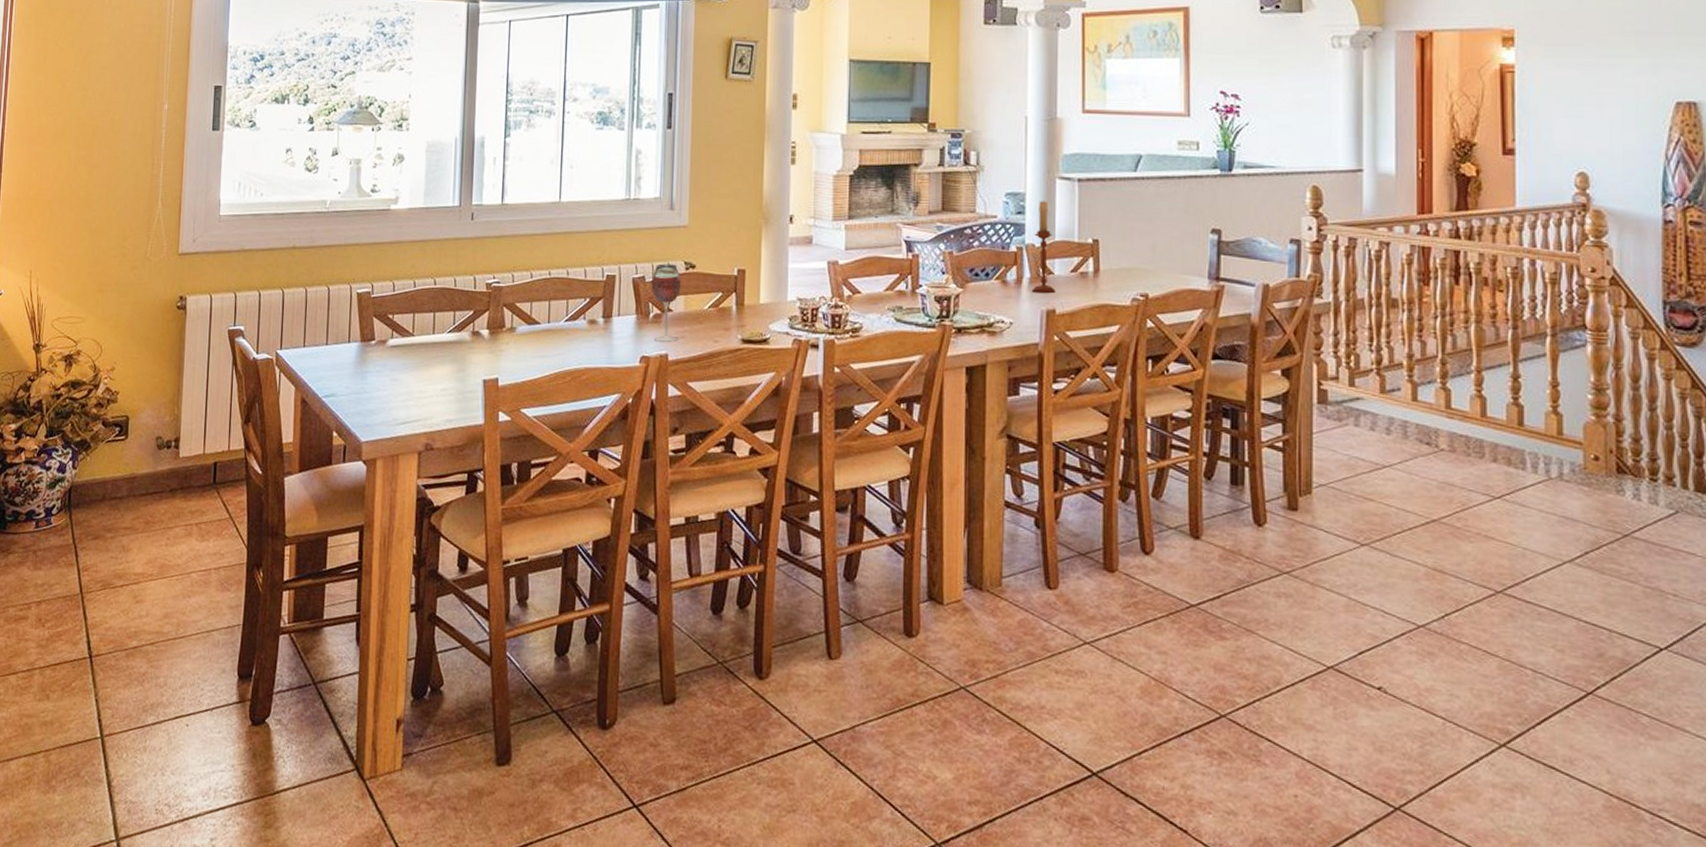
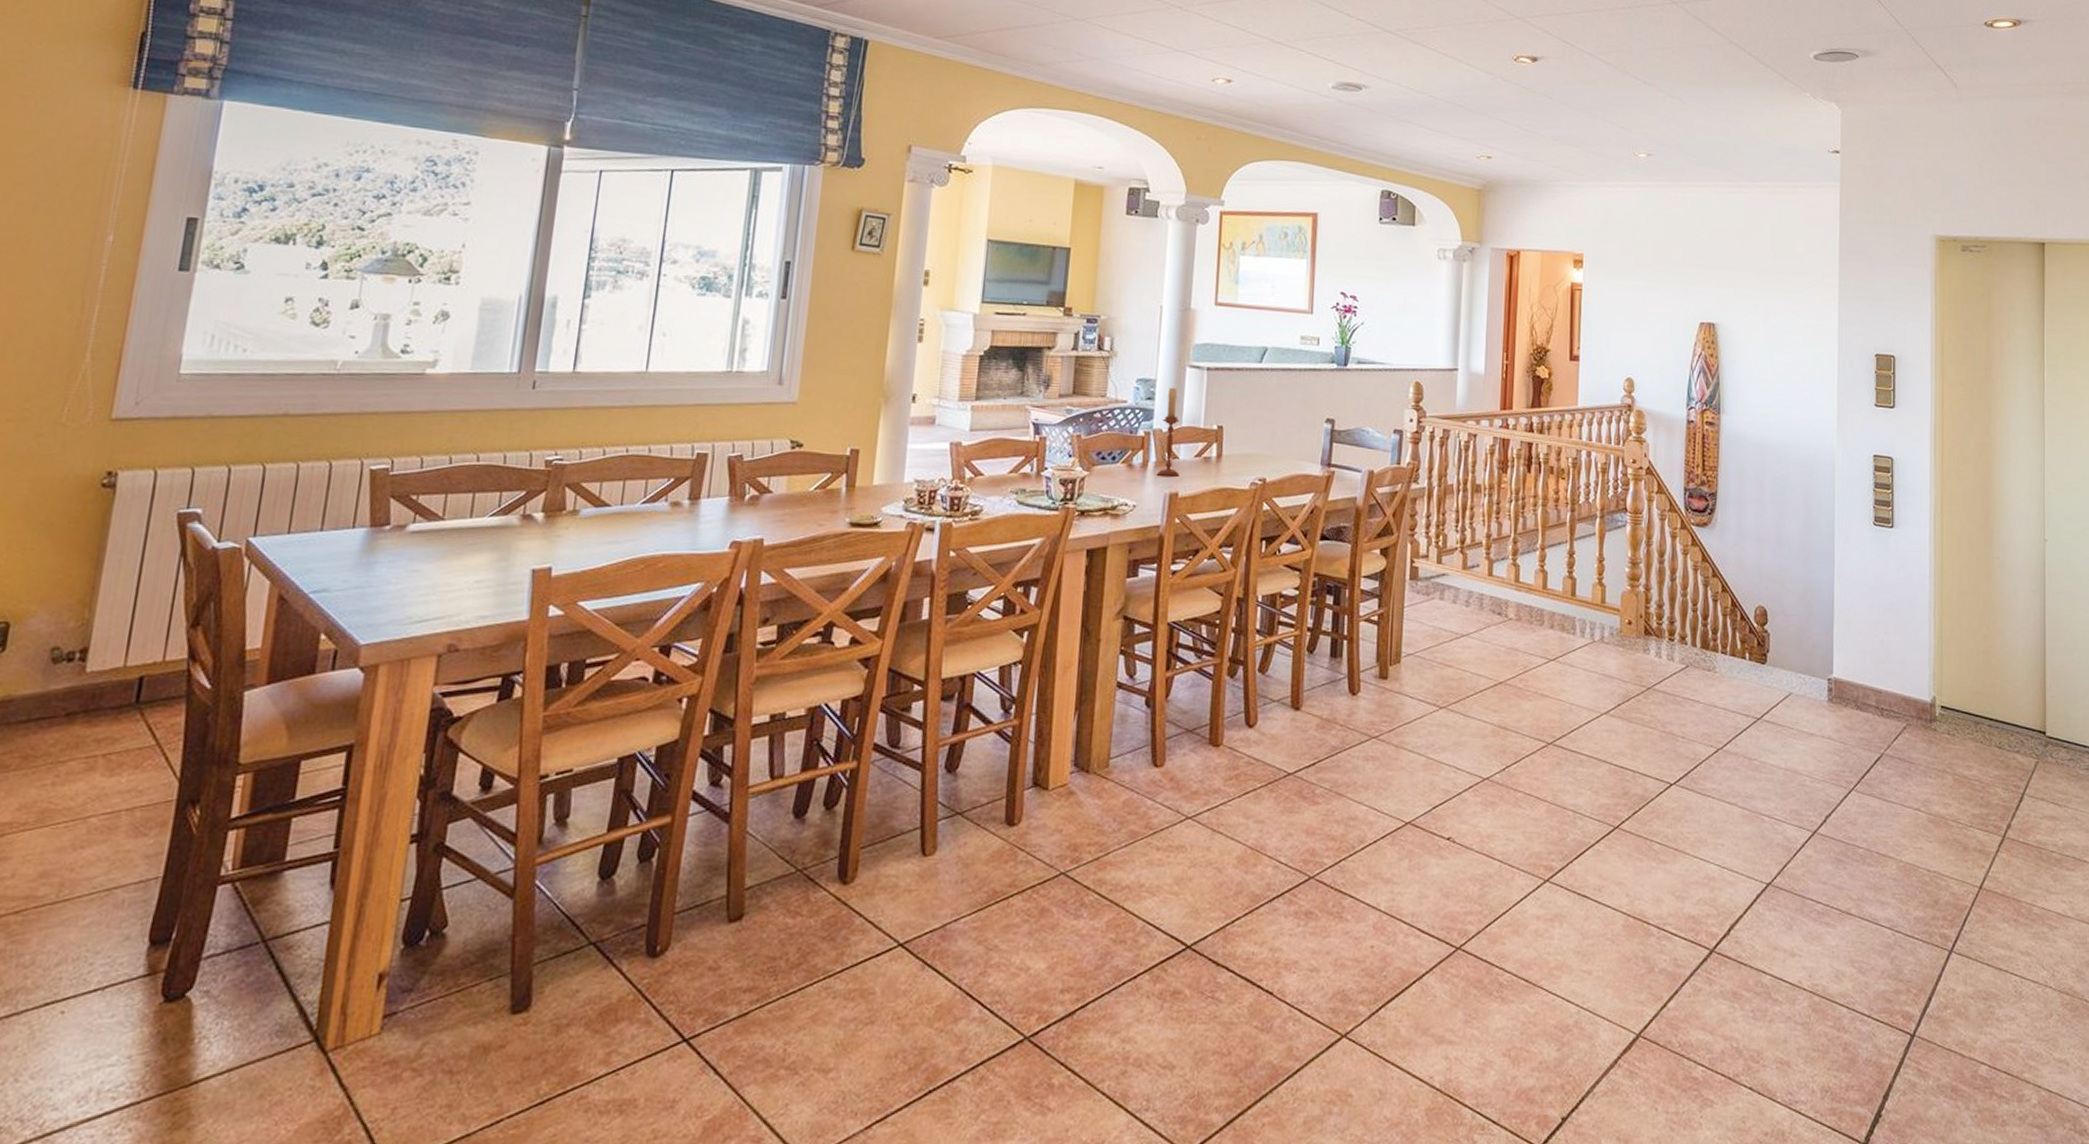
wineglass: present [651,263,681,343] -> none [747,441,785,527]

